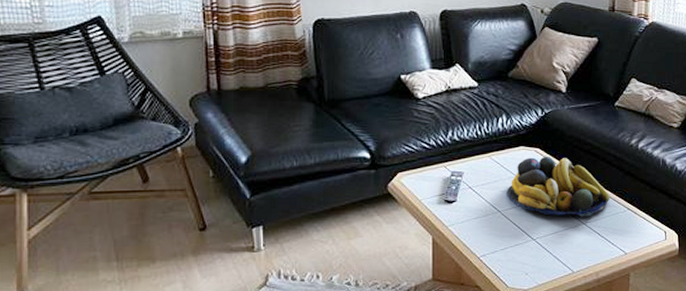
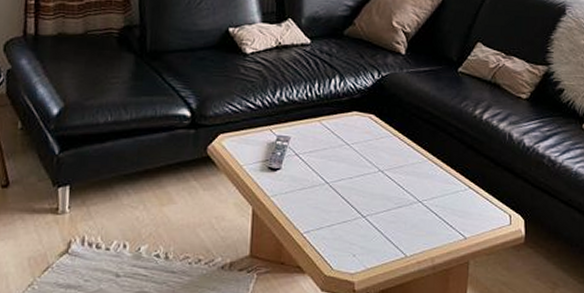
fruit bowl: present [506,156,610,217] -> none [335,123,450,194]

